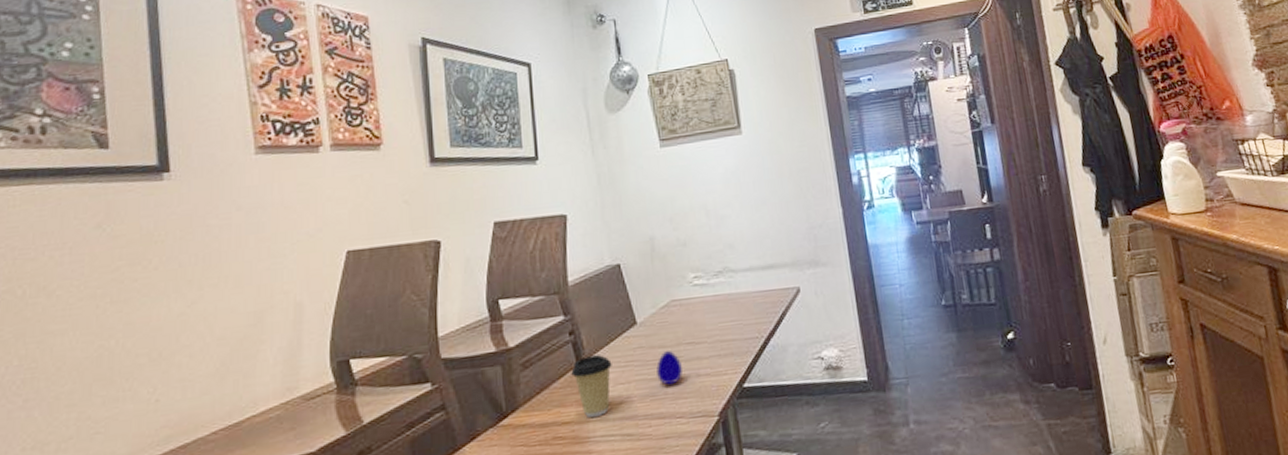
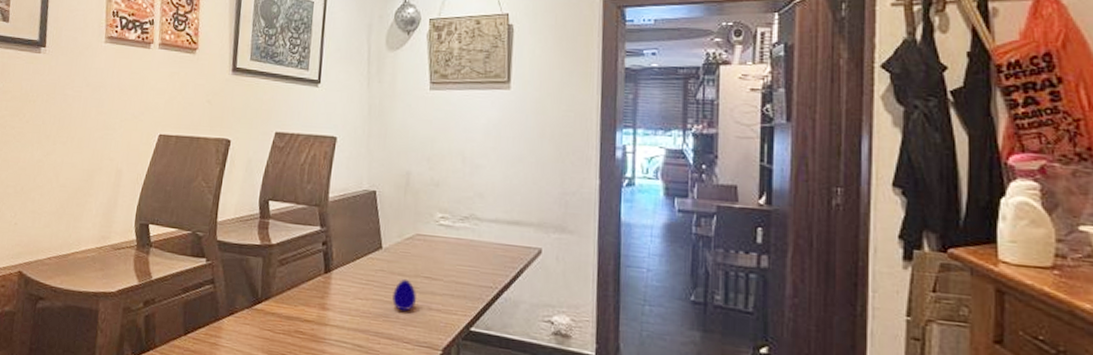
coffee cup: present [571,355,612,418] -> none [319,267,355,323]

